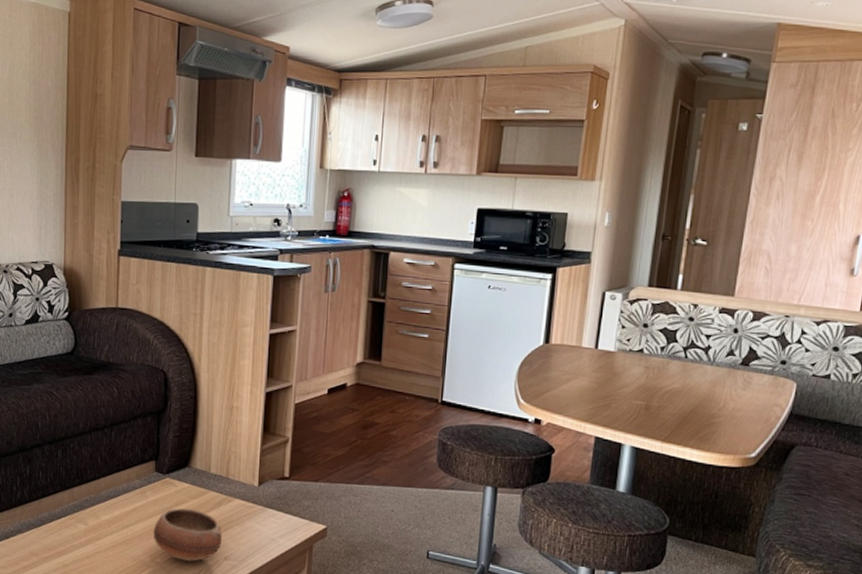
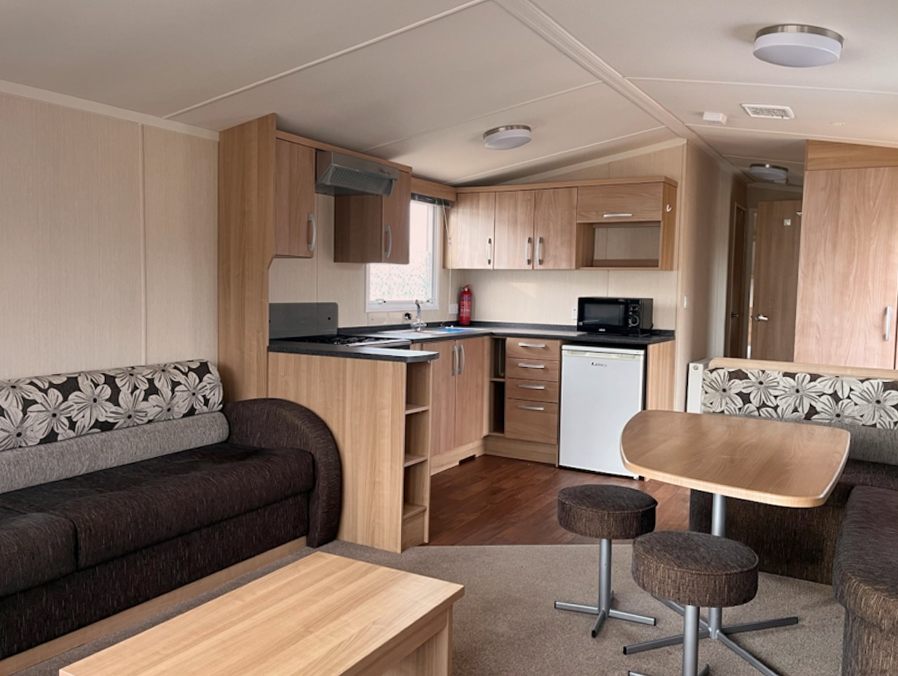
bowl: present [153,508,222,562] -> none [306,579,370,629]

